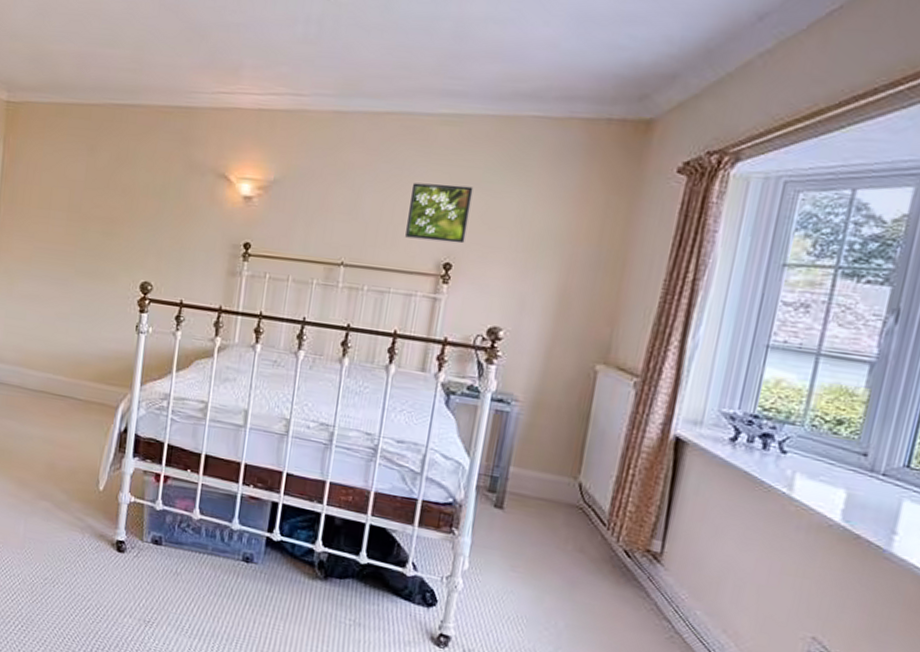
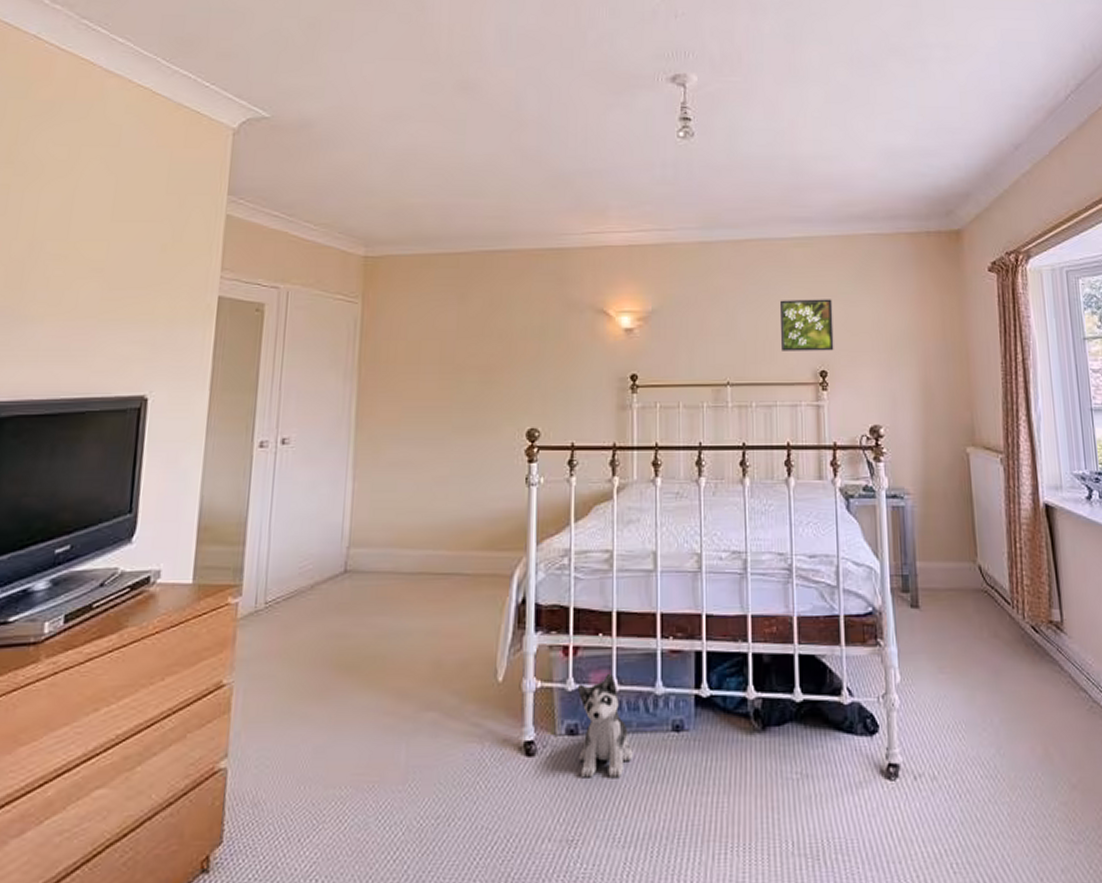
plush toy: none [160,503,207,585] -> present [578,673,633,778]

